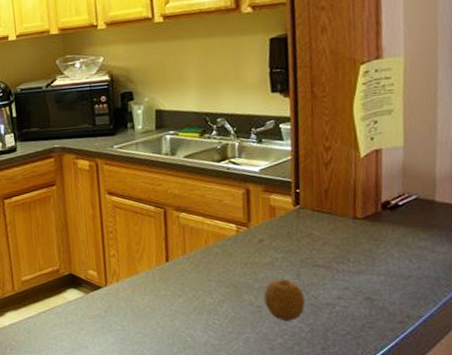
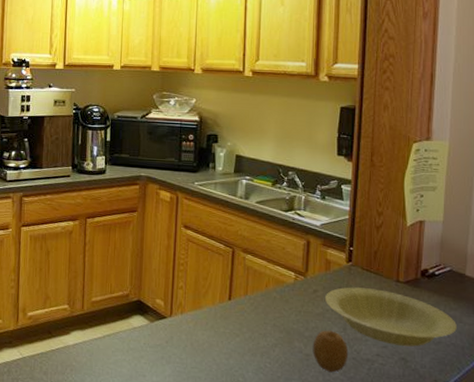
bowl: none [273,229,429,285] -> present [325,287,457,347]

